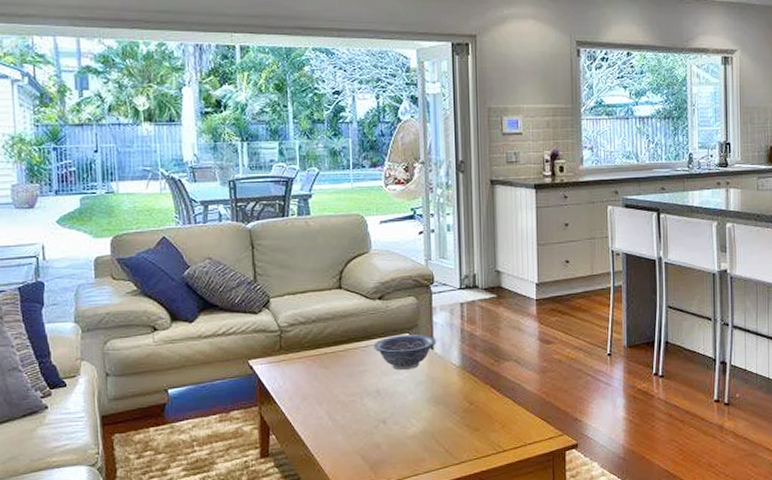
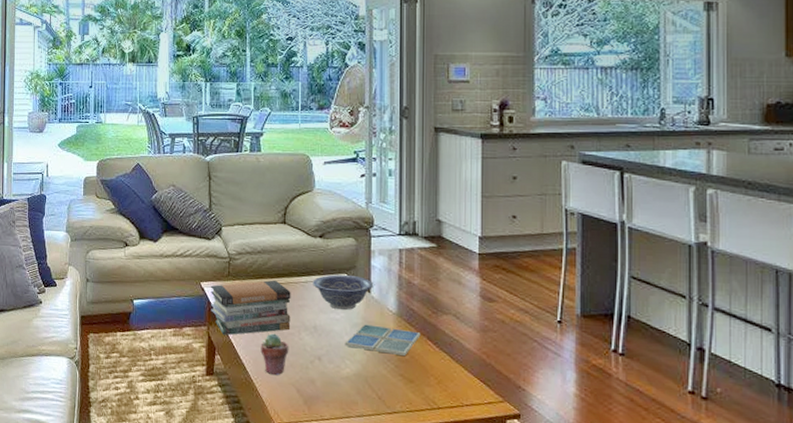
book stack: none [261,348,352,413] -> present [211,280,291,336]
potted succulent: none [320,403,352,446] -> present [260,333,289,375]
drink coaster: none [409,380,484,407] -> present [344,324,421,355]

